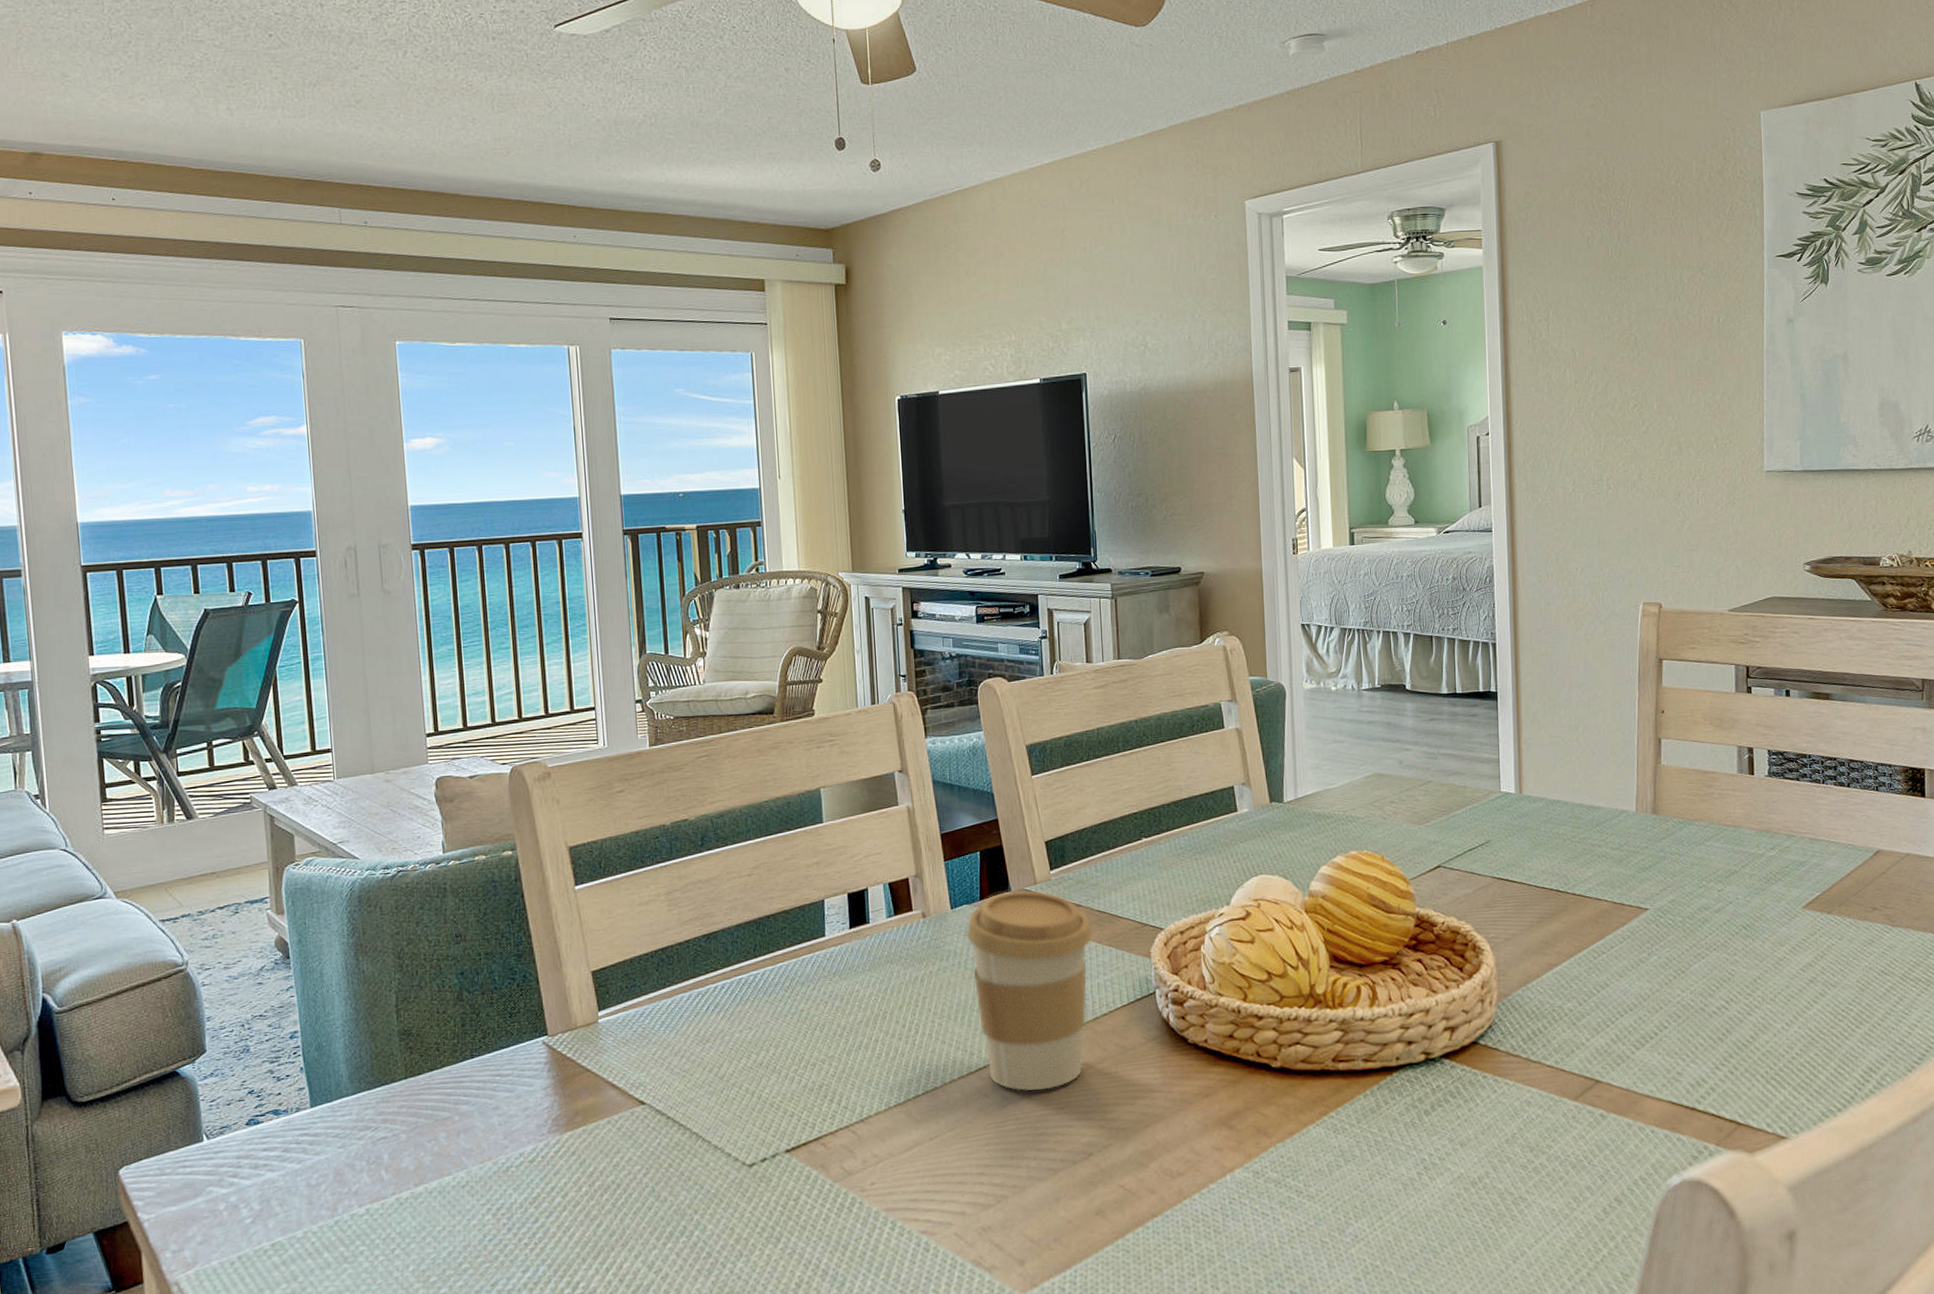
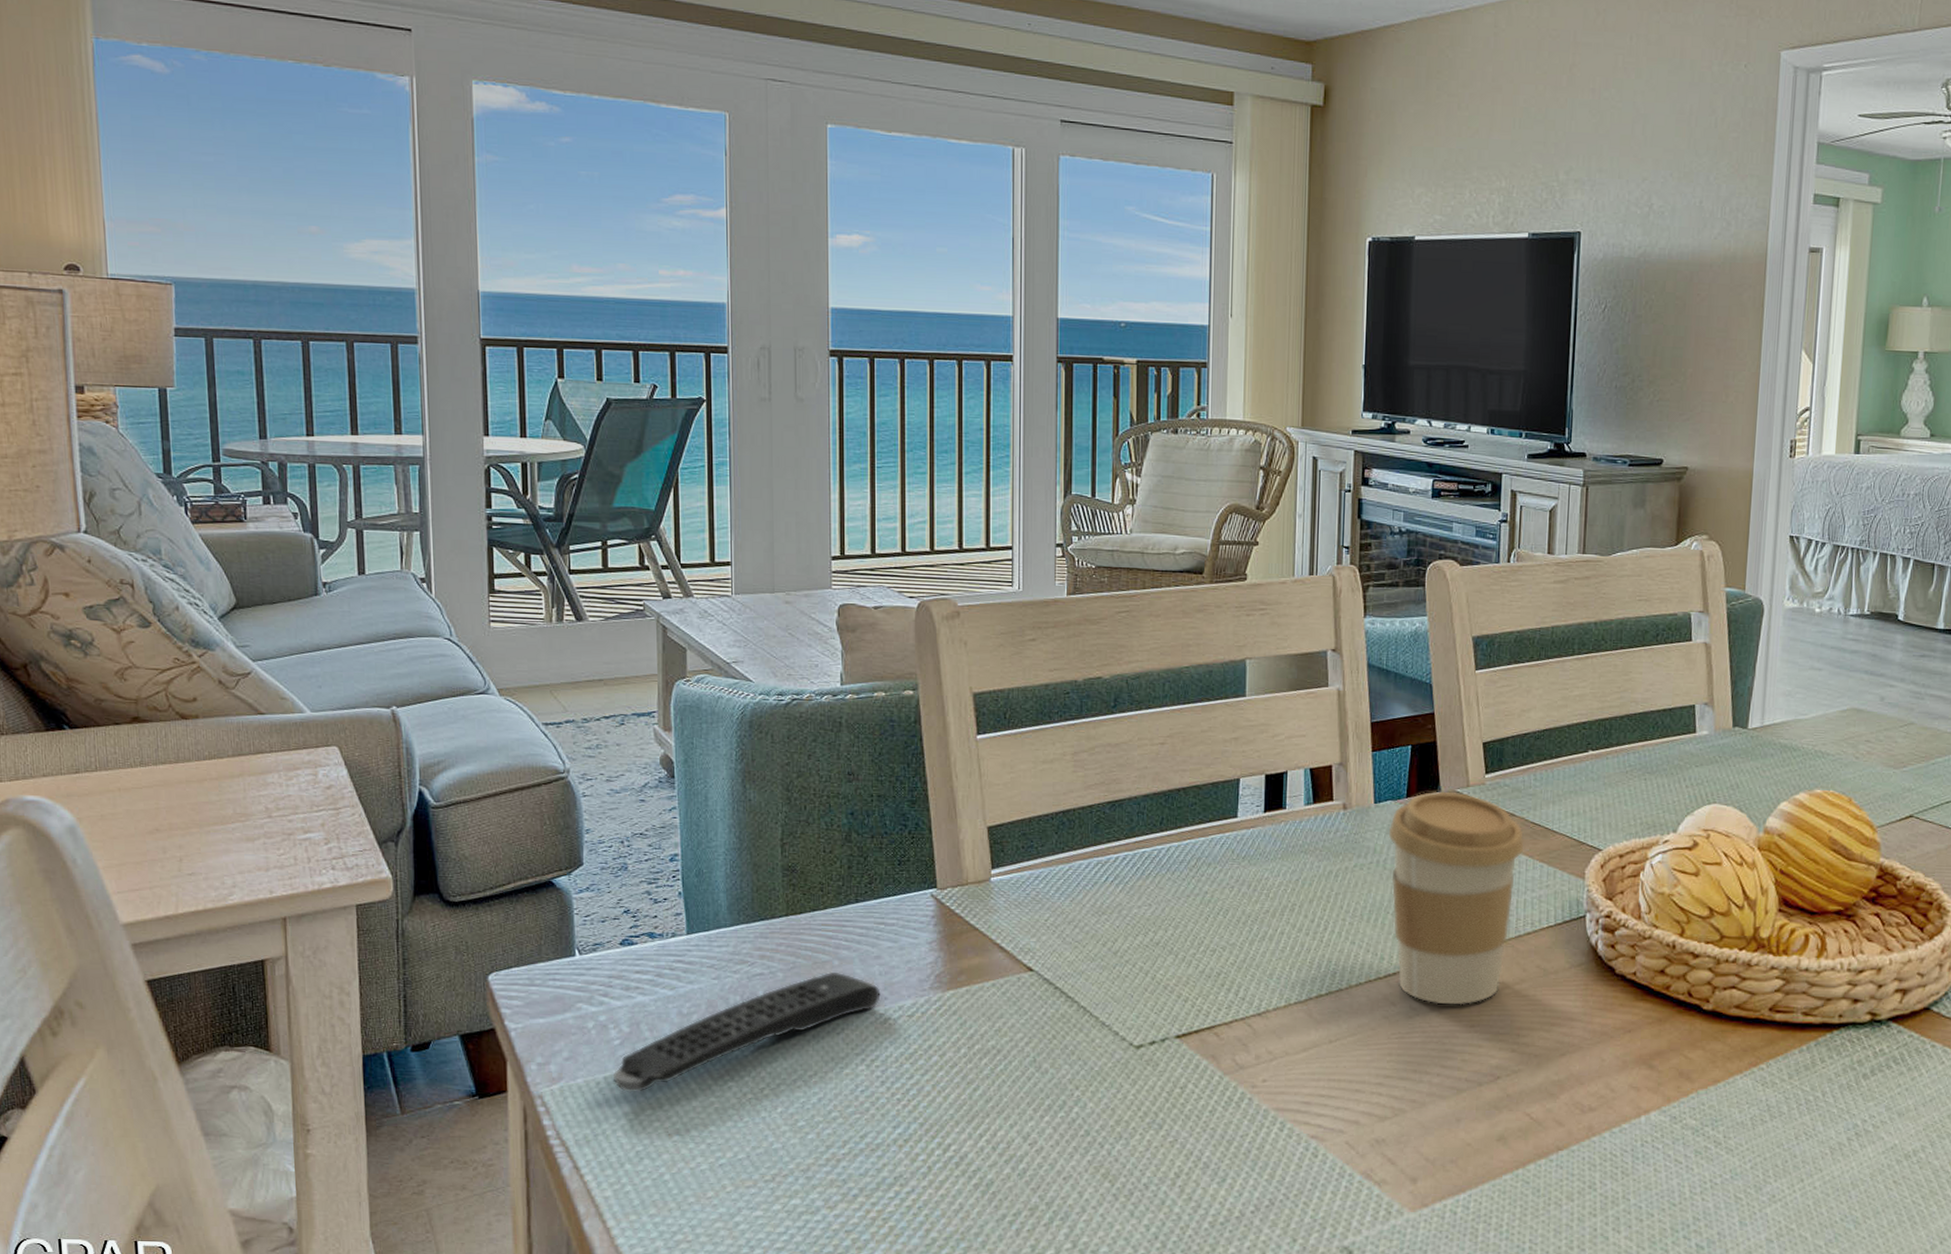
remote control: none [247,1126,502,1270] -> present [614,971,881,1093]

